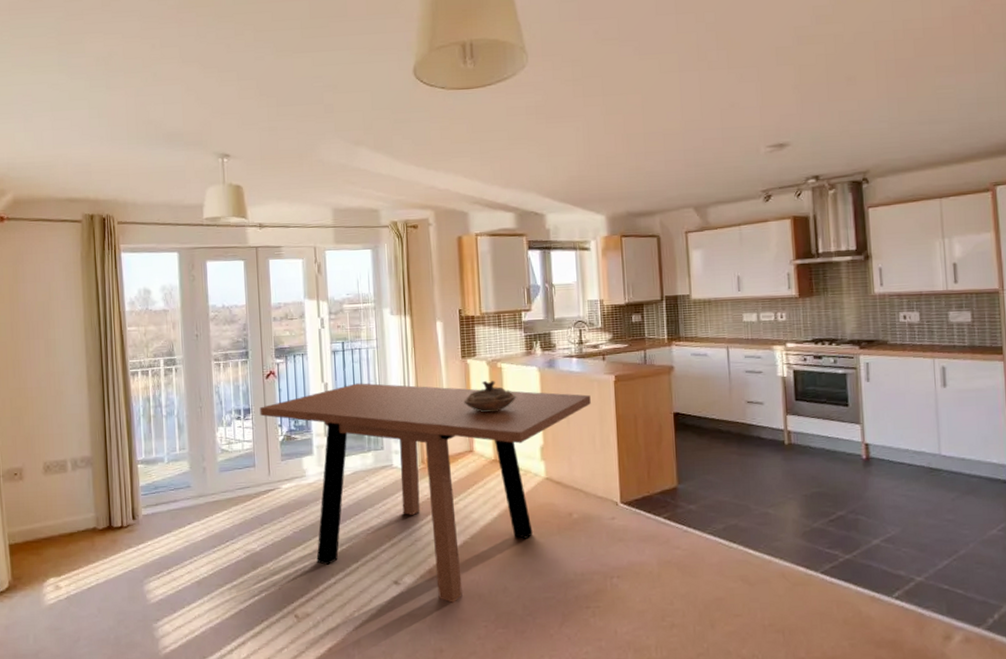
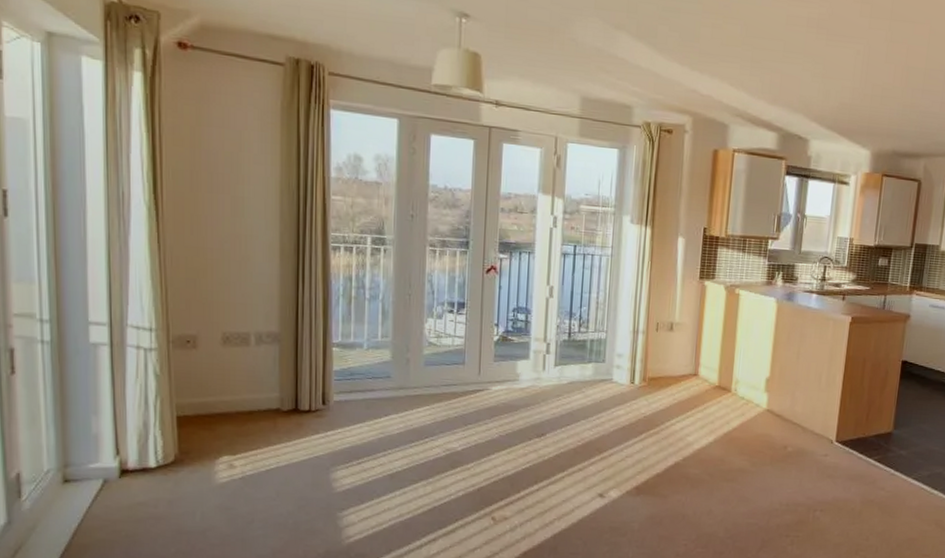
dining table: present [259,383,591,603] -> none [475,290,824,520]
decorative bowl: present [464,380,517,413] -> none [695,305,750,338]

